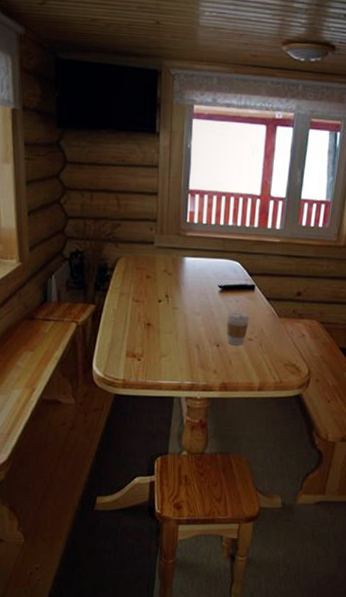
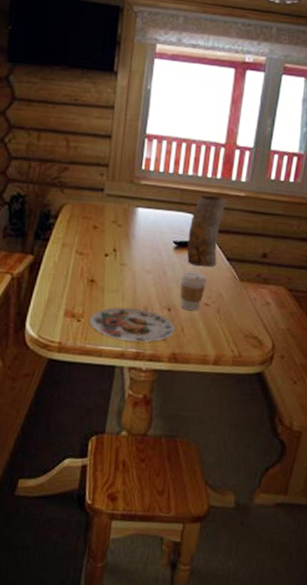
plate: none [148,346,224,375] -> present [89,307,175,342]
vase: none [231,243,264,307] -> present [187,195,227,267]

